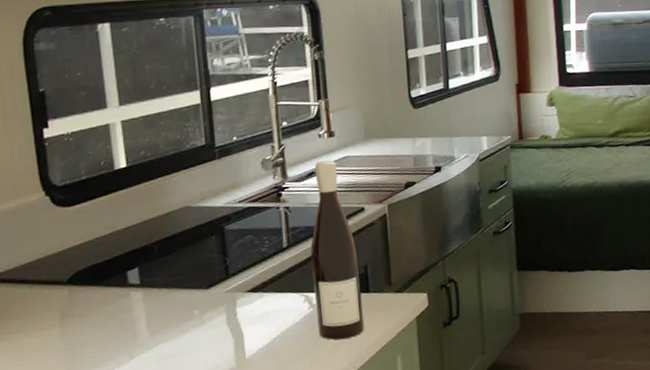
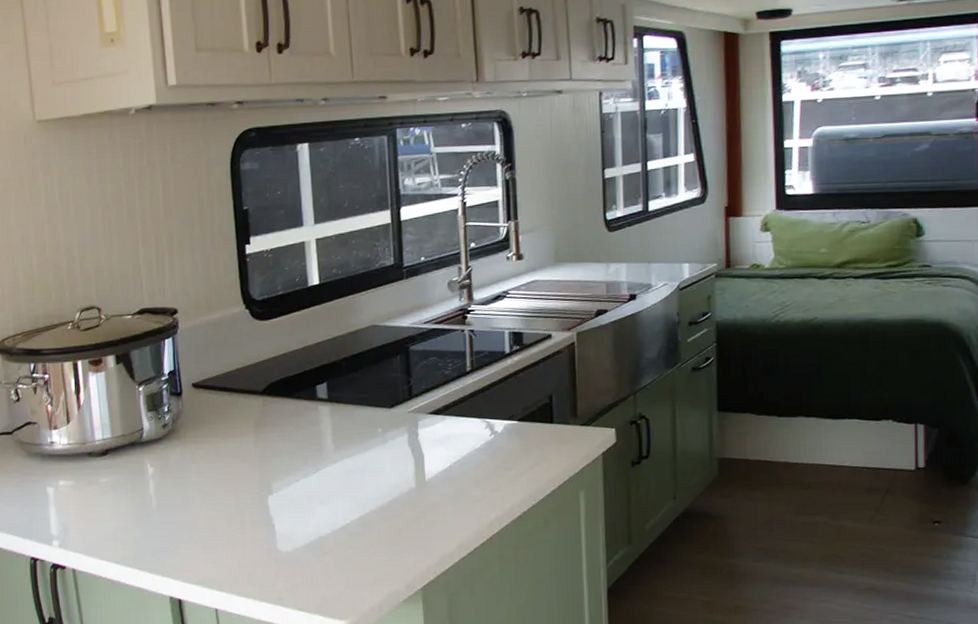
bottle: present [310,160,365,340] -> none [494,283,547,469]

